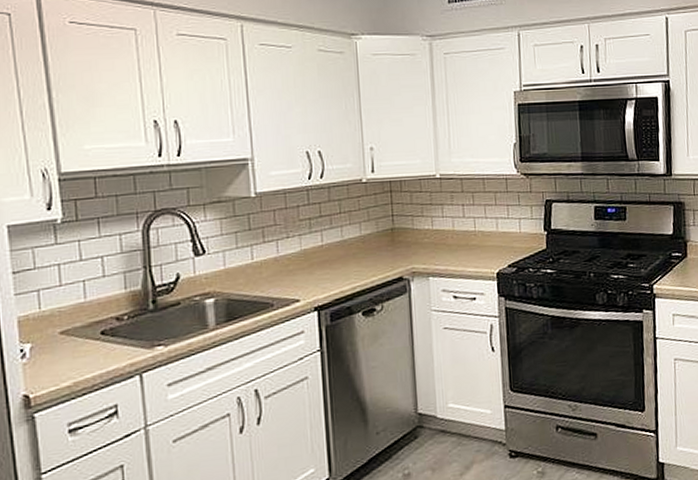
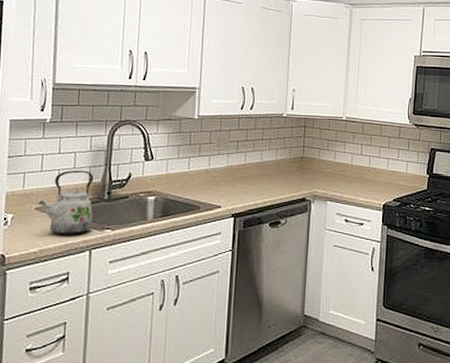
kettle: none [62,277,139,361] -> present [38,170,94,235]

